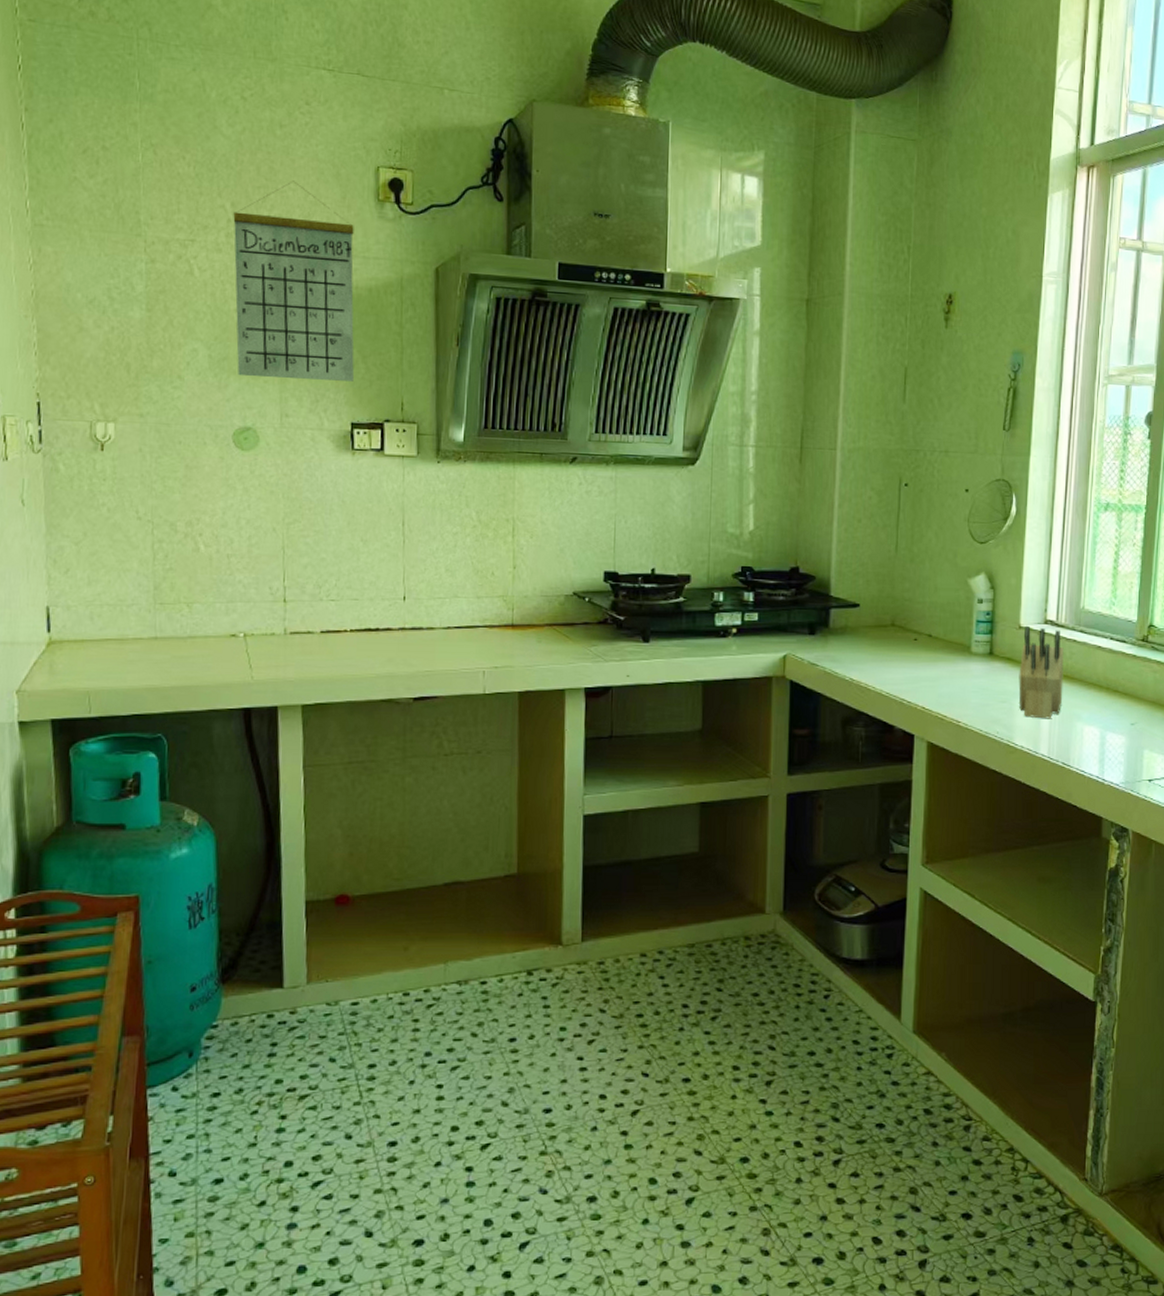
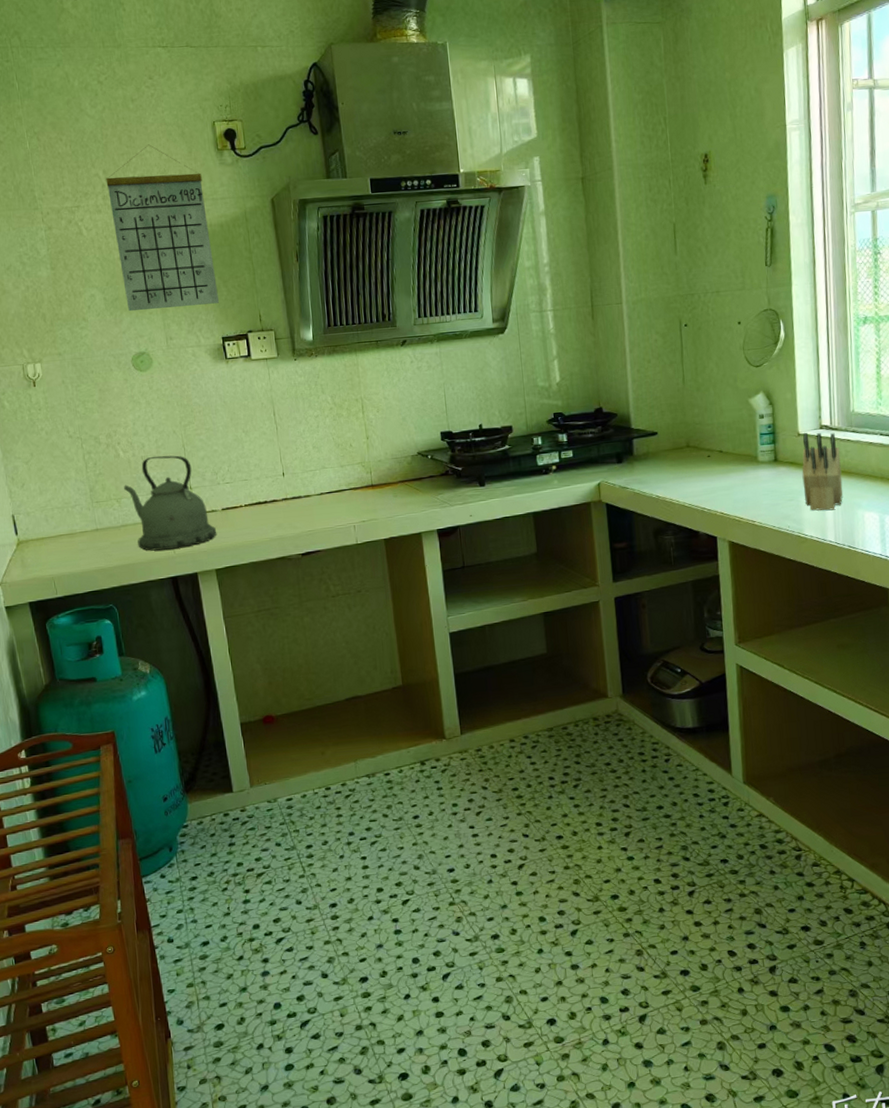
kettle: none [199,556,310,674] -> present [124,455,217,551]

